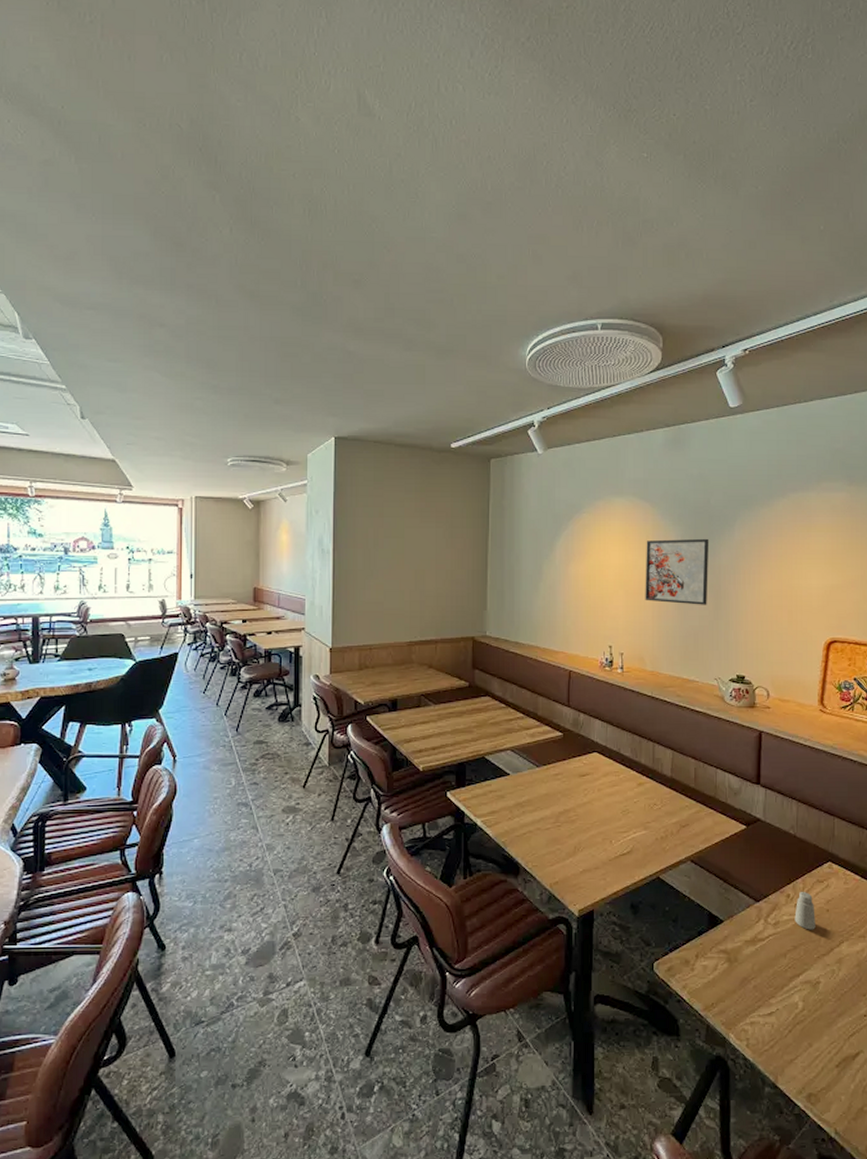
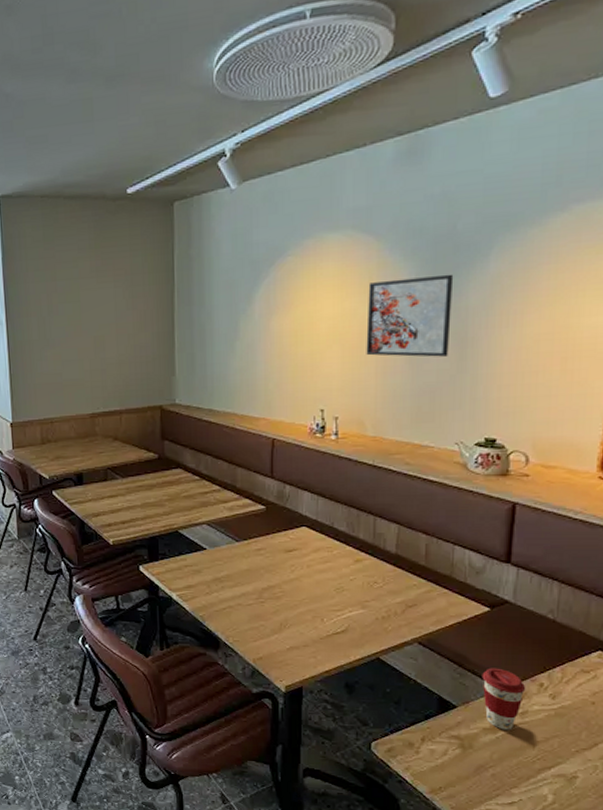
coffee cup: none [742,882,777,941] -> present [482,668,526,730]
saltshaker: present [794,891,815,930] -> none [548,680,576,723]

